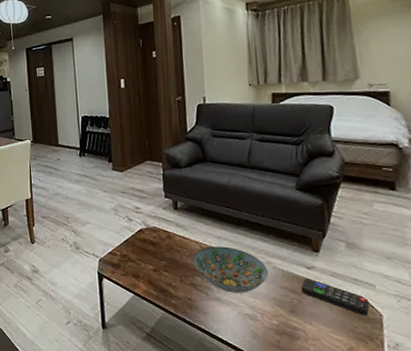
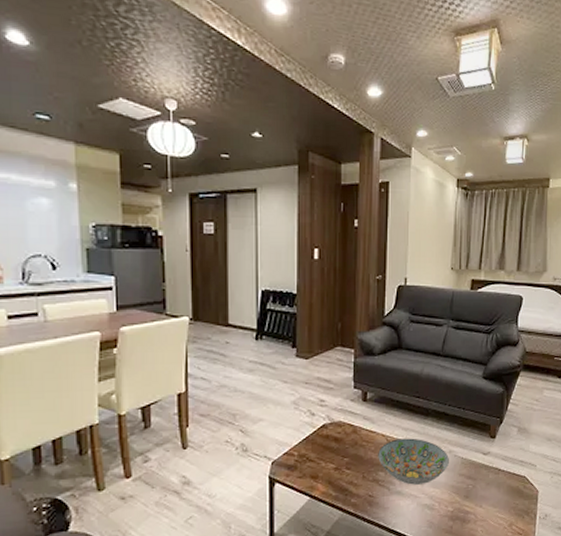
remote control: present [301,278,370,317] -> none [477,464,530,494]

